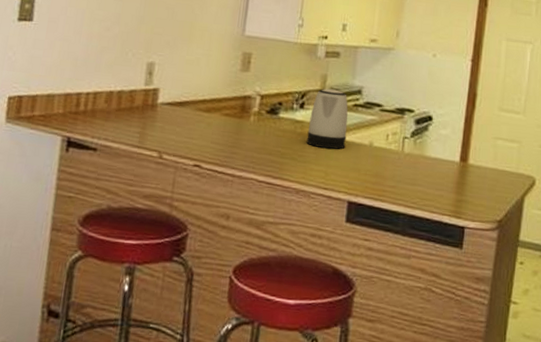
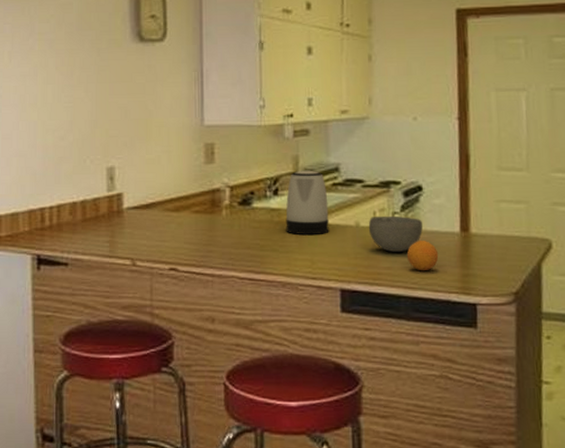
bowl: none [380,138,428,174] -> present [368,216,423,252]
fruit: none [410,165,439,193] -> present [406,241,439,271]

